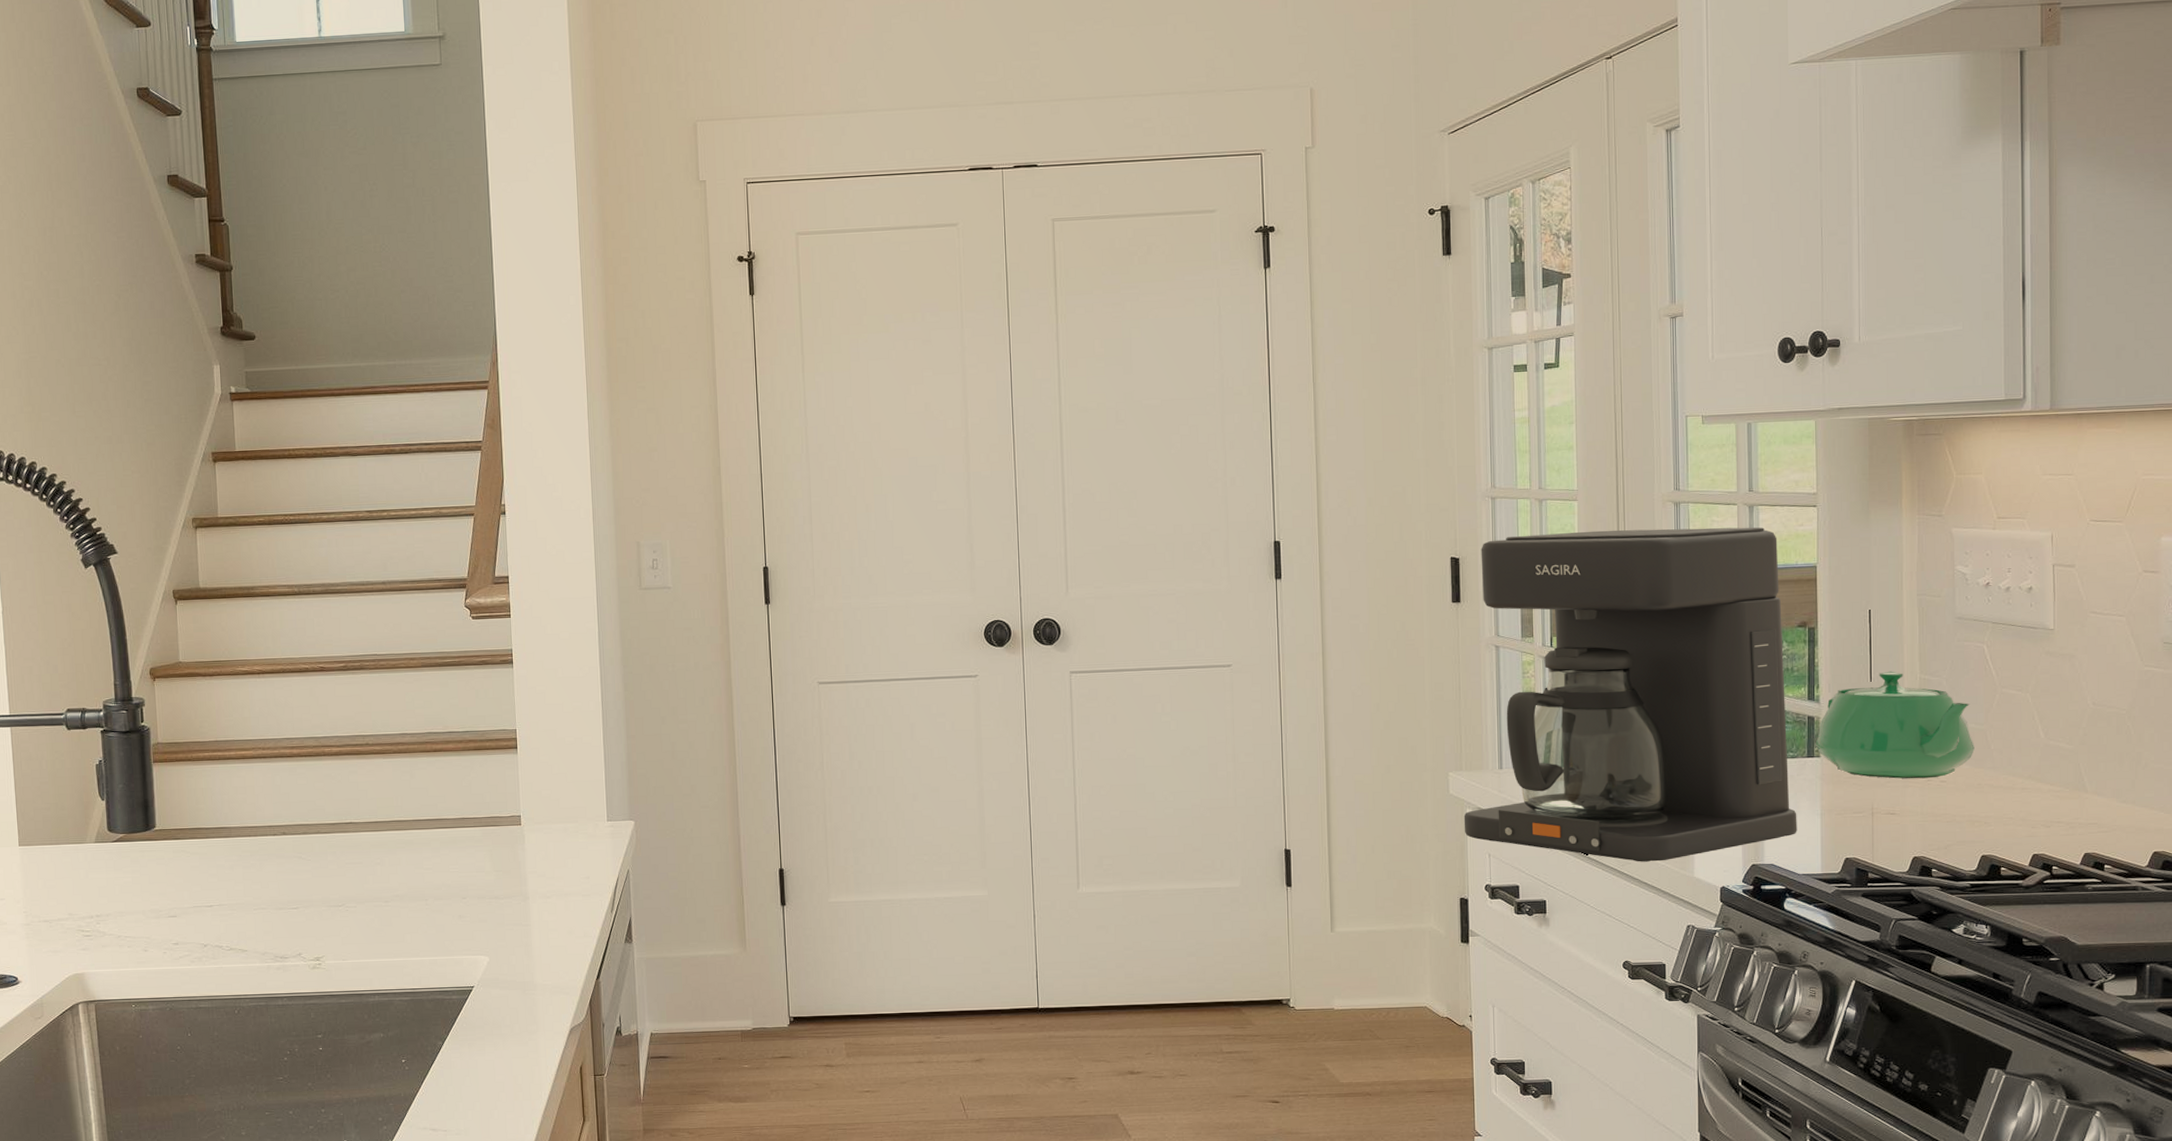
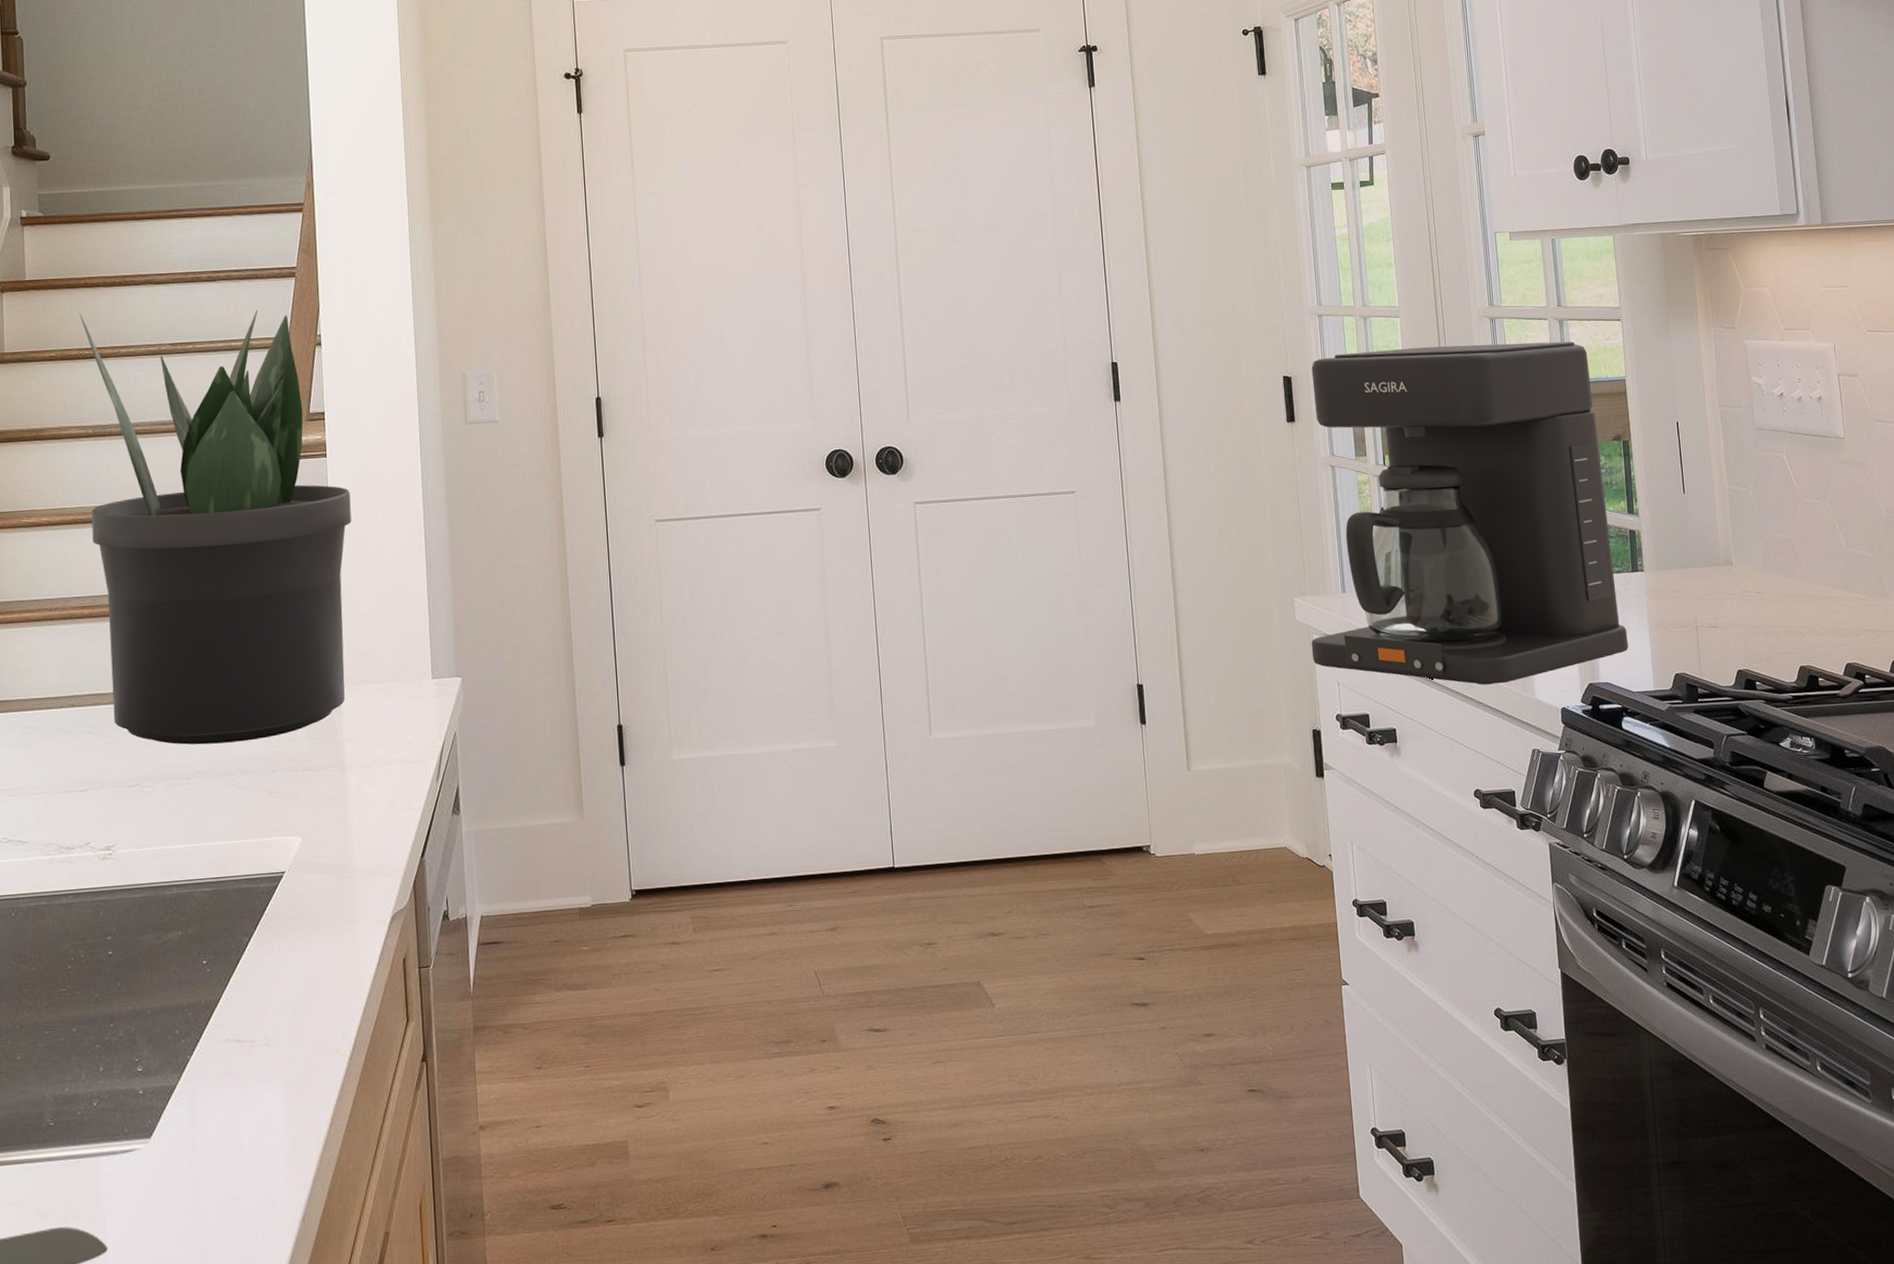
planter: none [284,480,534,872] -> present [79,309,351,745]
teapot: present [1815,671,1974,779] -> none [1638,482,1784,591]

